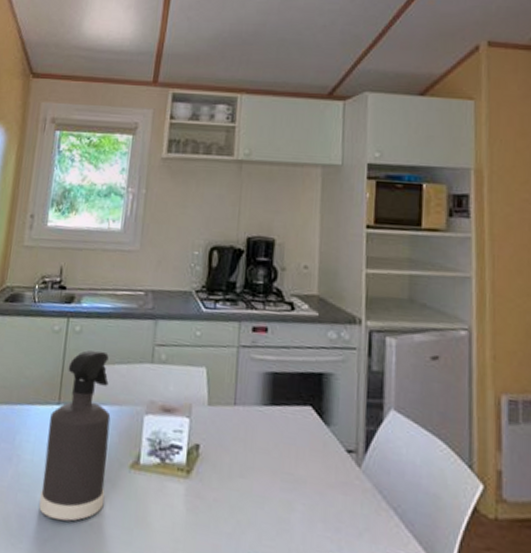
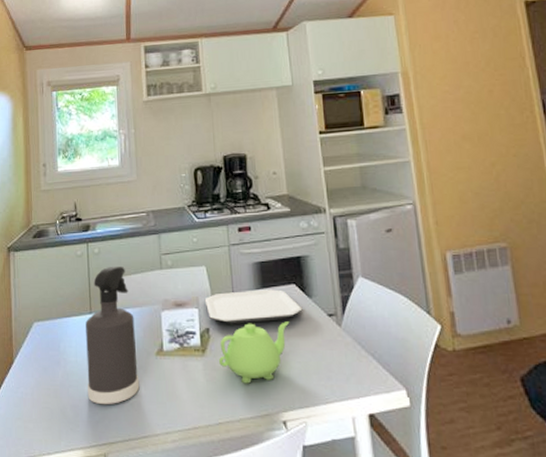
plate: none [198,403,317,449] -> present [204,289,303,324]
teapot: none [205,445,299,522] -> present [219,322,290,384]

